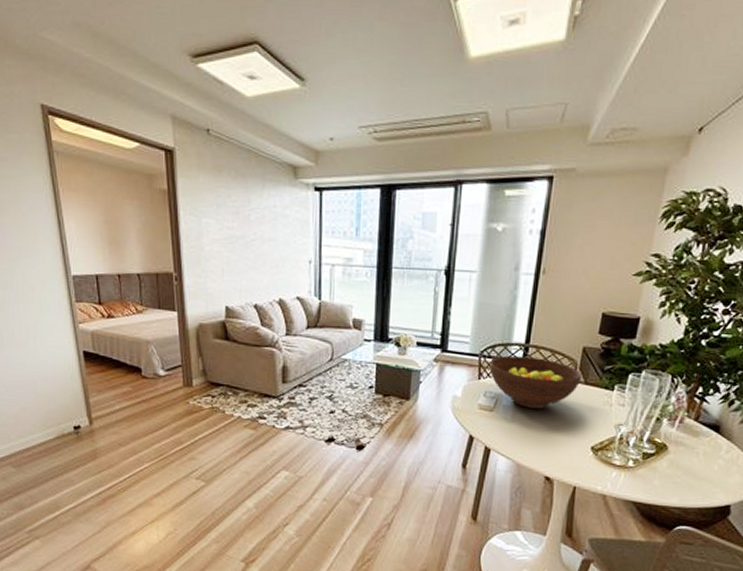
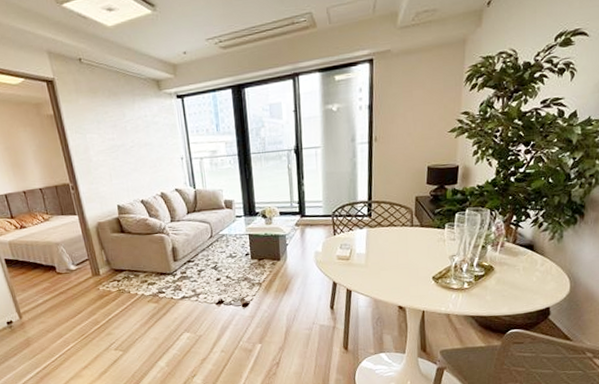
fruit bowl: present [489,355,582,409] -> none [341,210,418,253]

